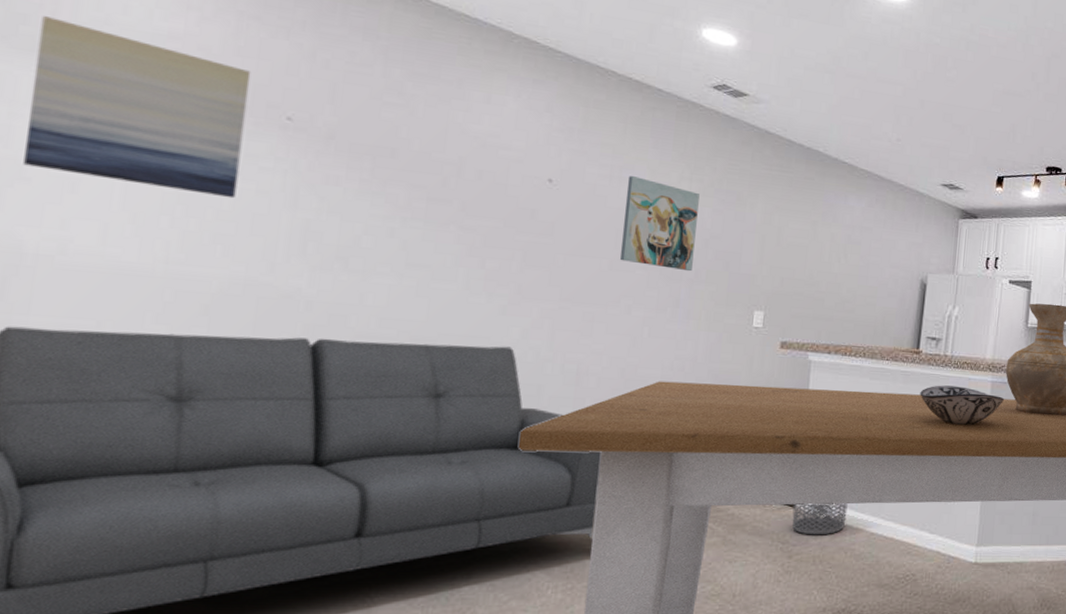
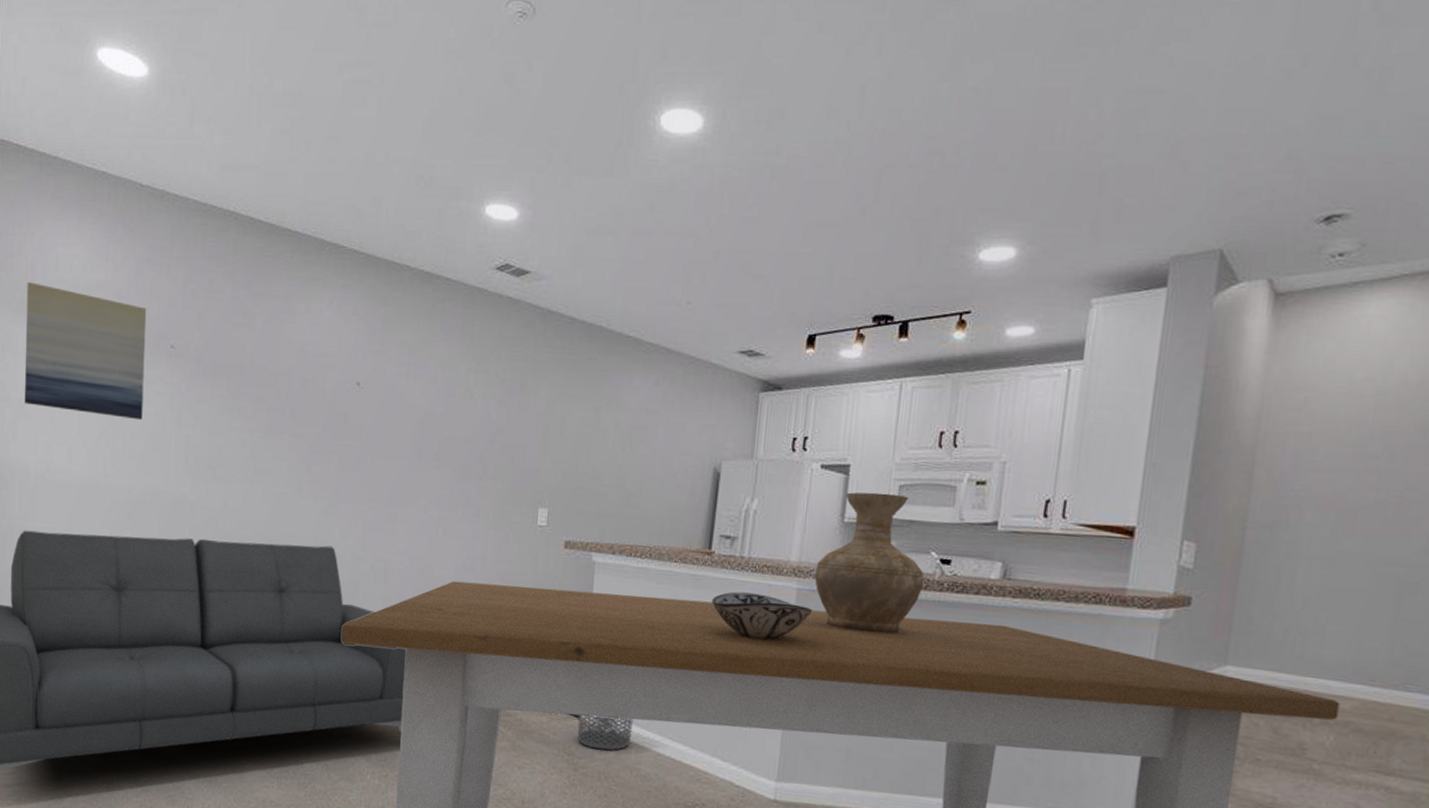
wall art: present [620,175,700,272] -> none [418,371,486,469]

